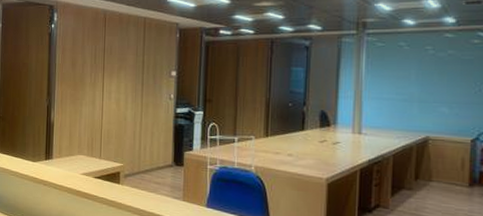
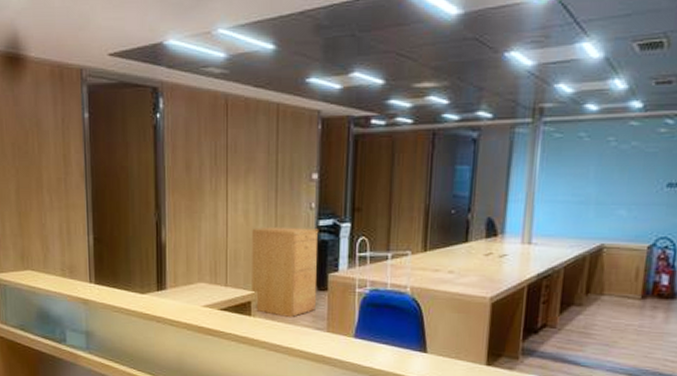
filing cabinet: none [121,112,177,187] -> present [252,226,319,317]

